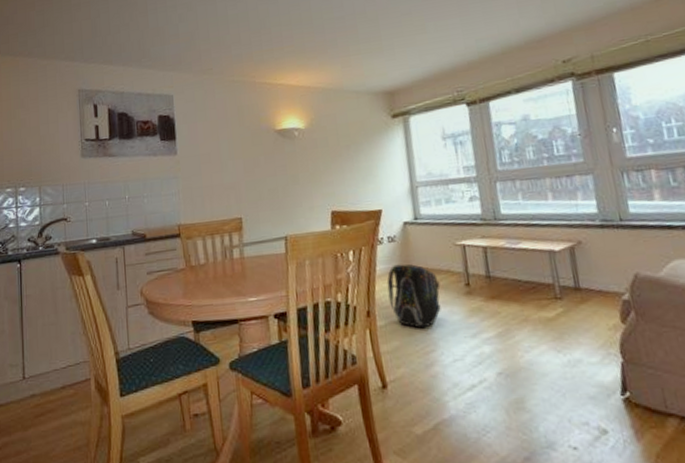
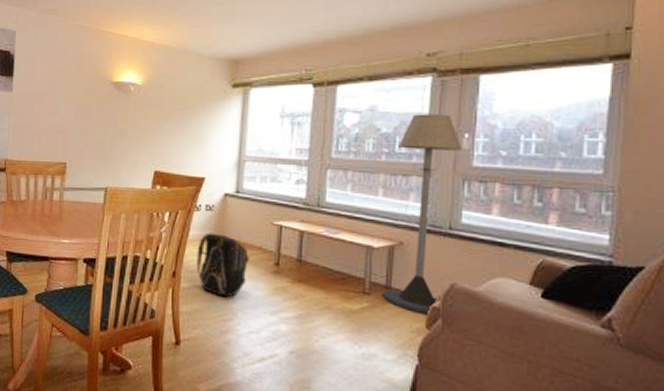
floor lamp: none [555,113,628,310] -> present [382,113,462,316]

